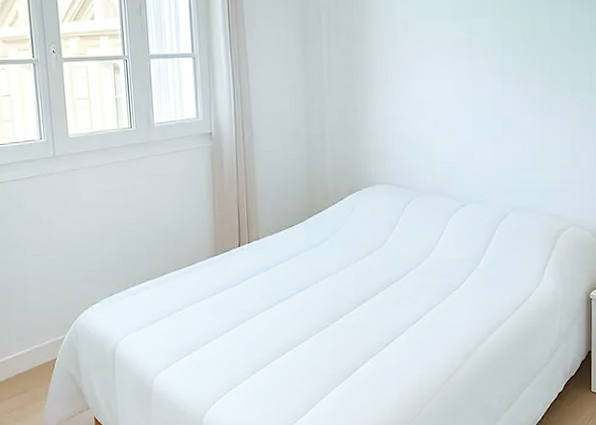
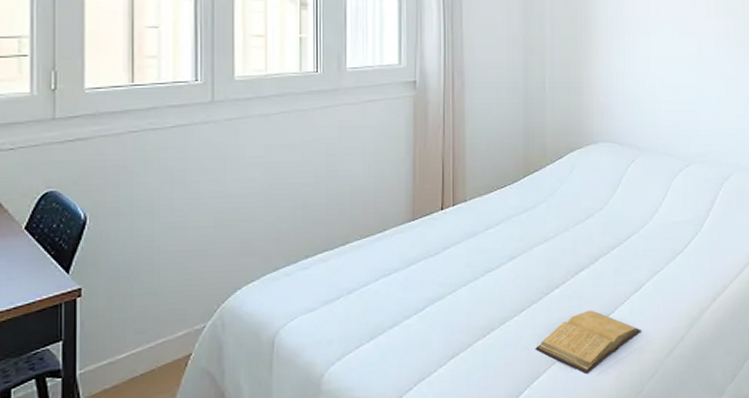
book: none [324,338,420,394] -> present [535,310,642,374]

